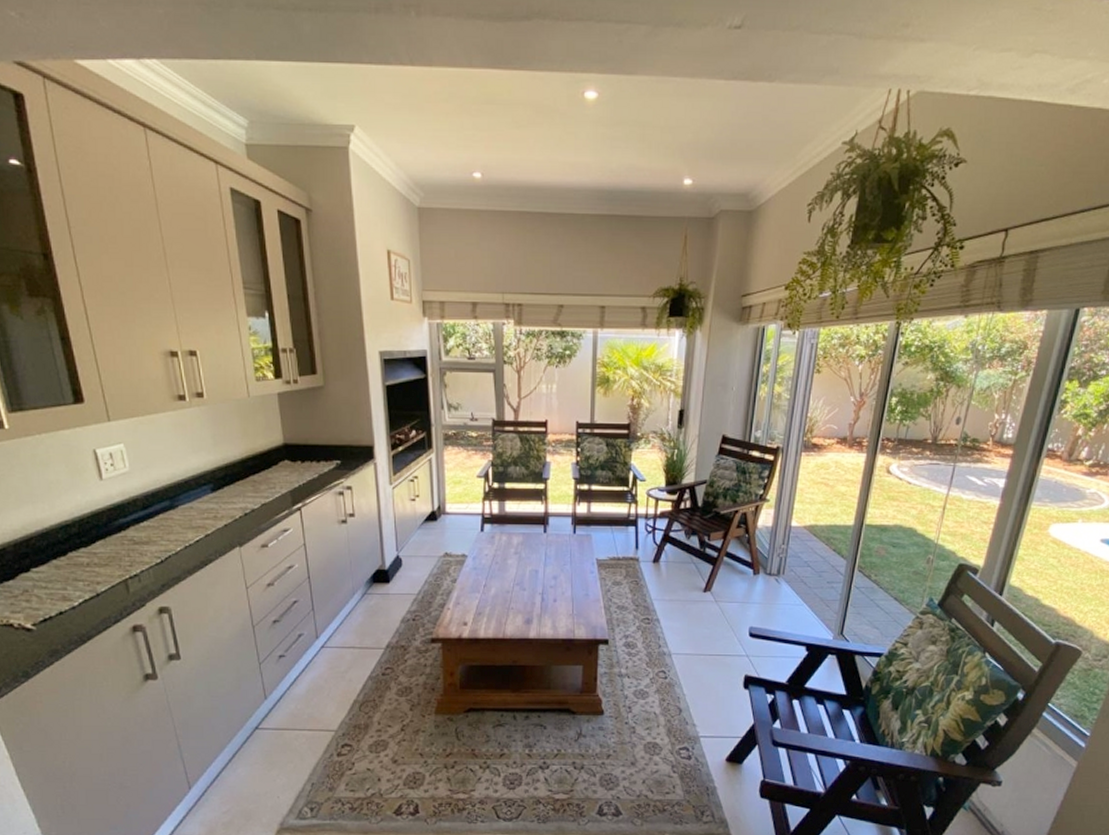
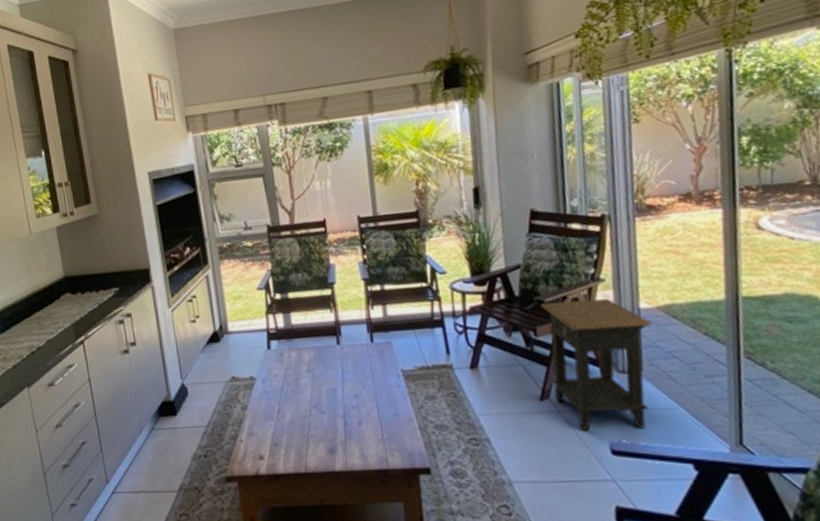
side table: none [715,514,797,619] -> present [540,299,652,431]

